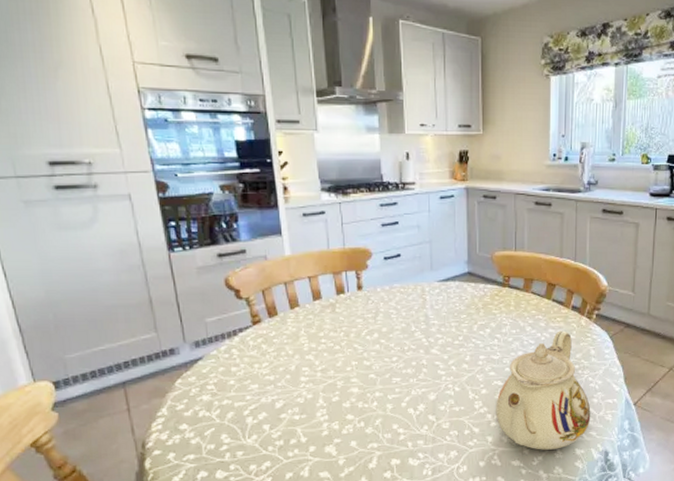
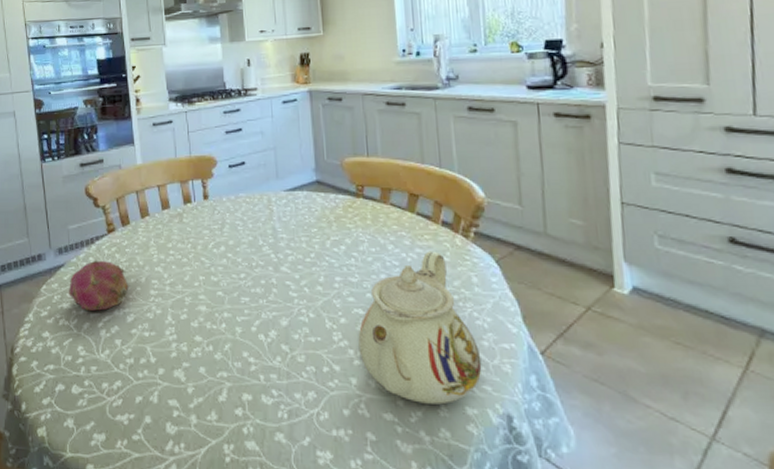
fruit: none [207,351,277,401] -> present [68,260,129,311]

